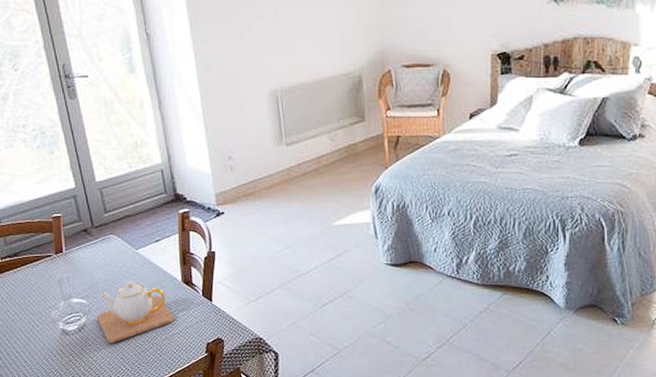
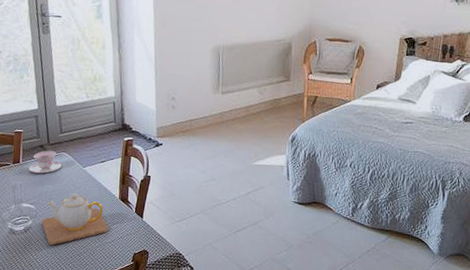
teacup: none [74,234,111,262] -> present [29,150,62,174]

